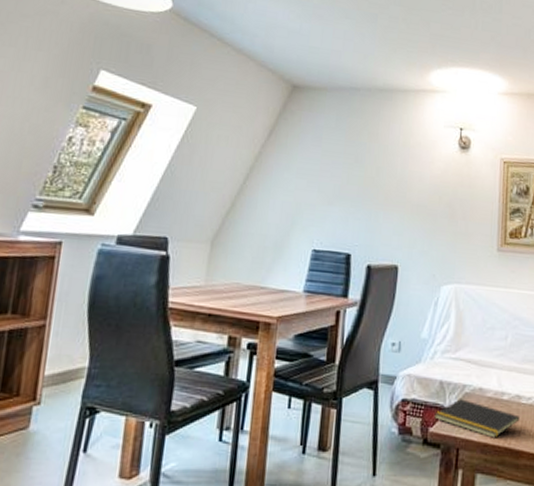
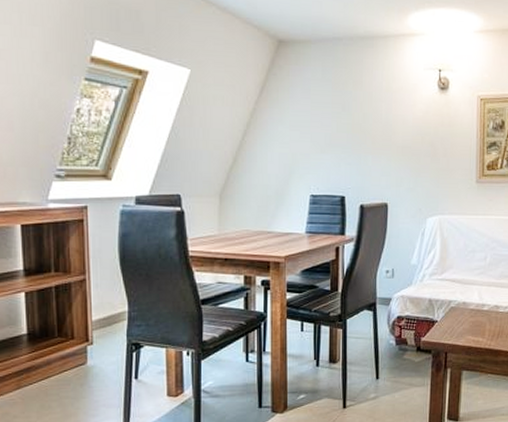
notepad: present [434,399,520,438] -> none [425,312,498,342]

